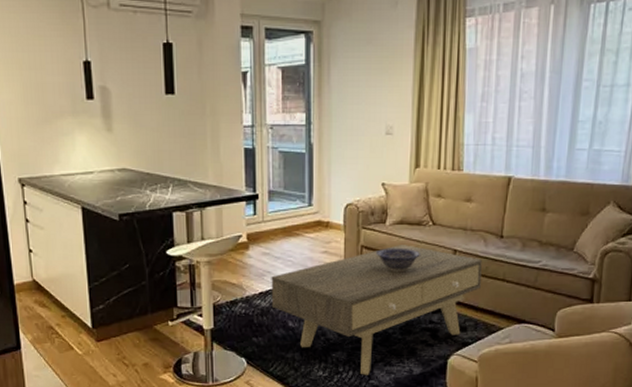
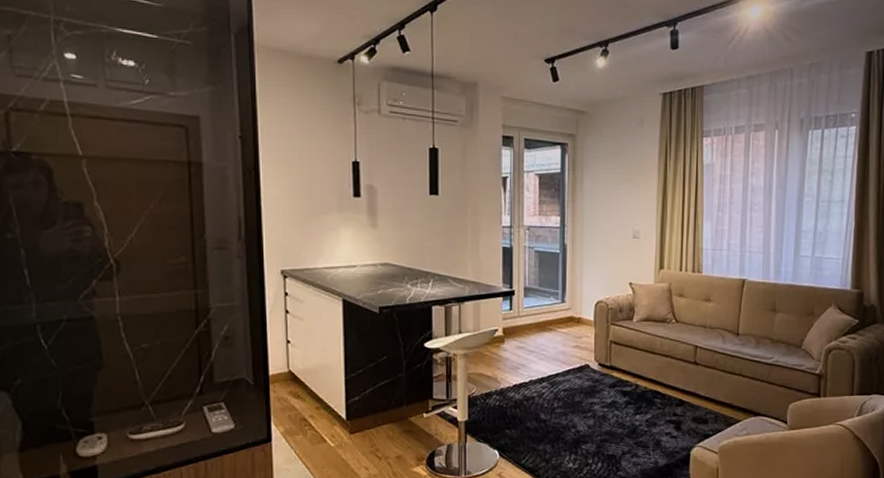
coffee table: present [271,245,482,375] -> none [524,341,721,467]
decorative bowl: present [375,247,420,271] -> none [623,343,664,366]

